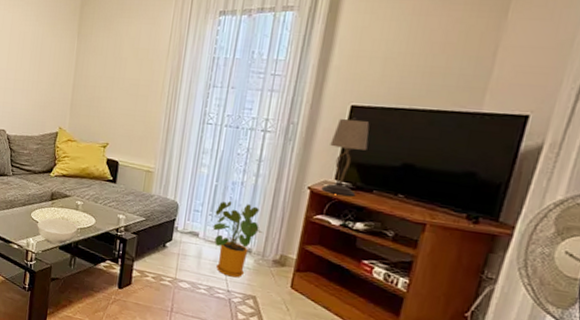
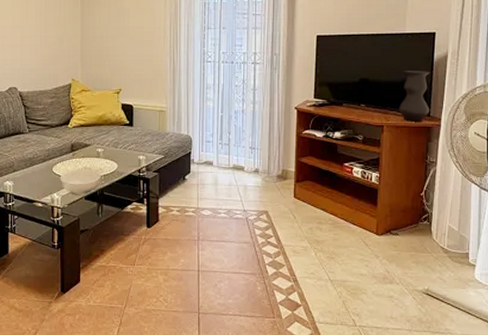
house plant: present [212,201,263,278] -> none [224,129,265,197]
table lamp: present [321,117,370,197] -> none [305,45,333,112]
vase: none [451,160,510,227] -> present [398,71,430,122]

